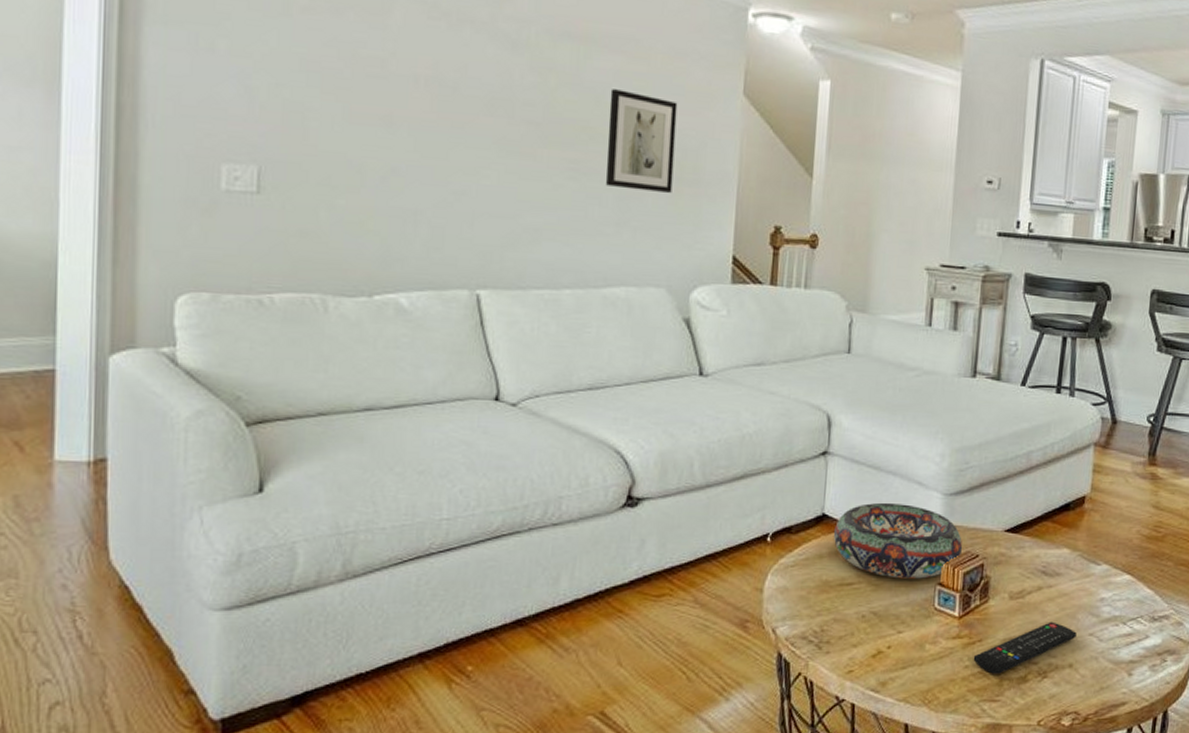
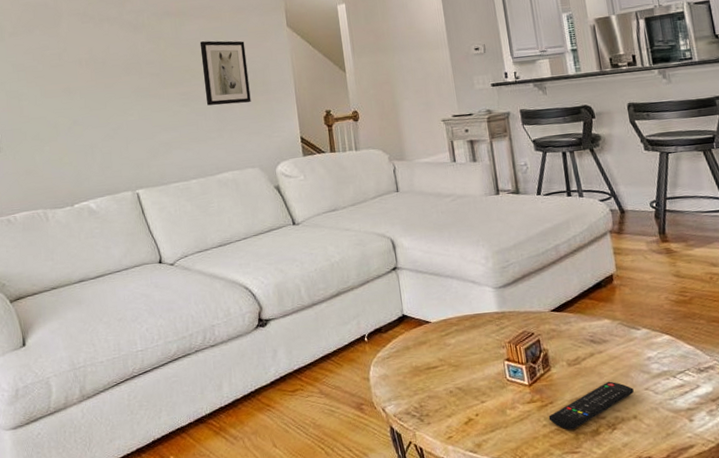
decorative bowl: present [833,502,963,579] -> none [414,299,520,359]

